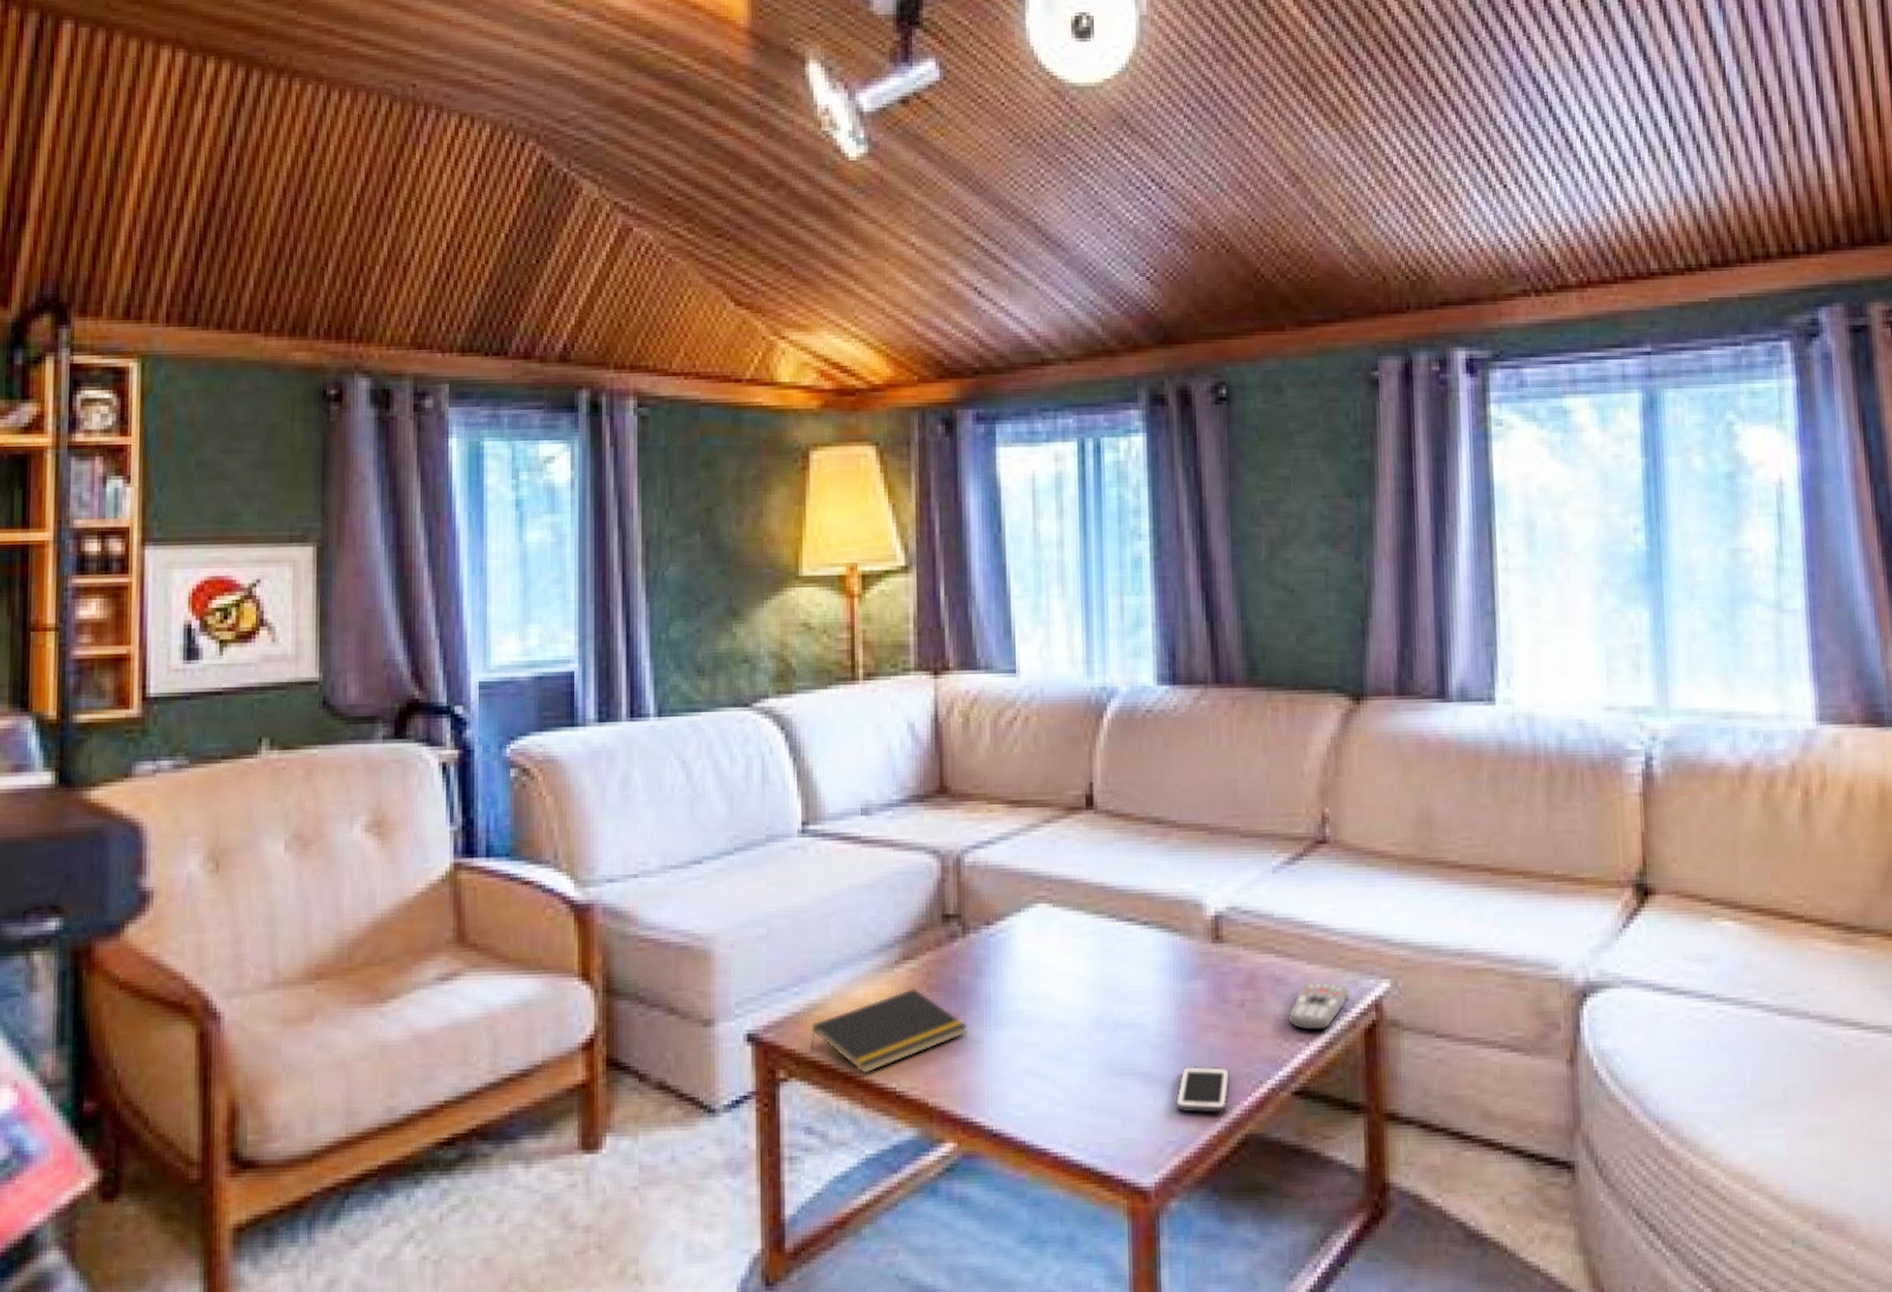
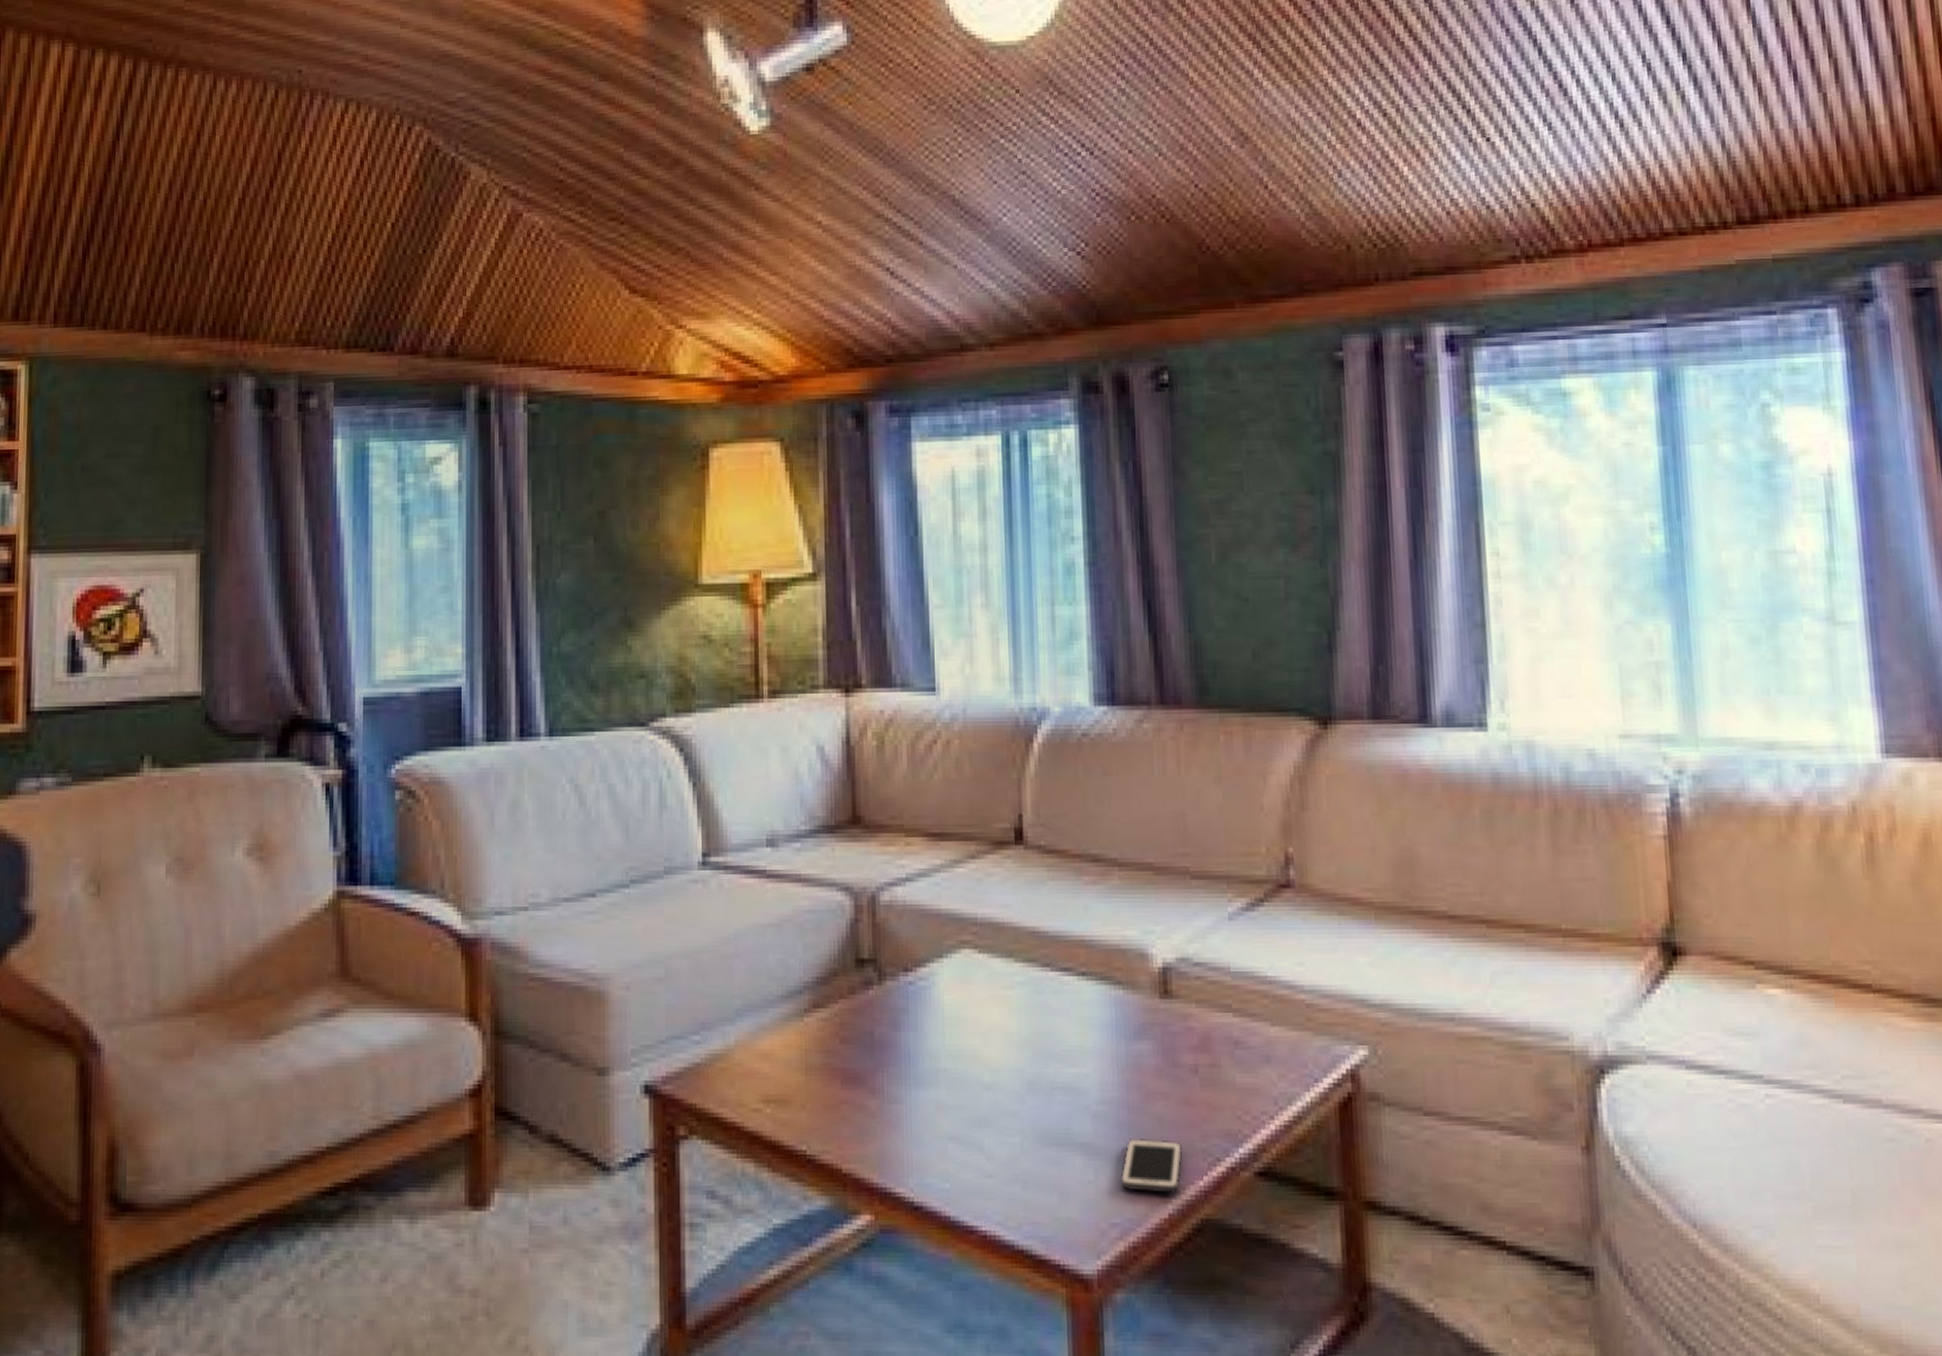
notepad: present [810,987,967,1075] -> none [712,1039,884,1135]
remote control: present [1288,981,1349,1030] -> none [1249,1045,1320,1102]

